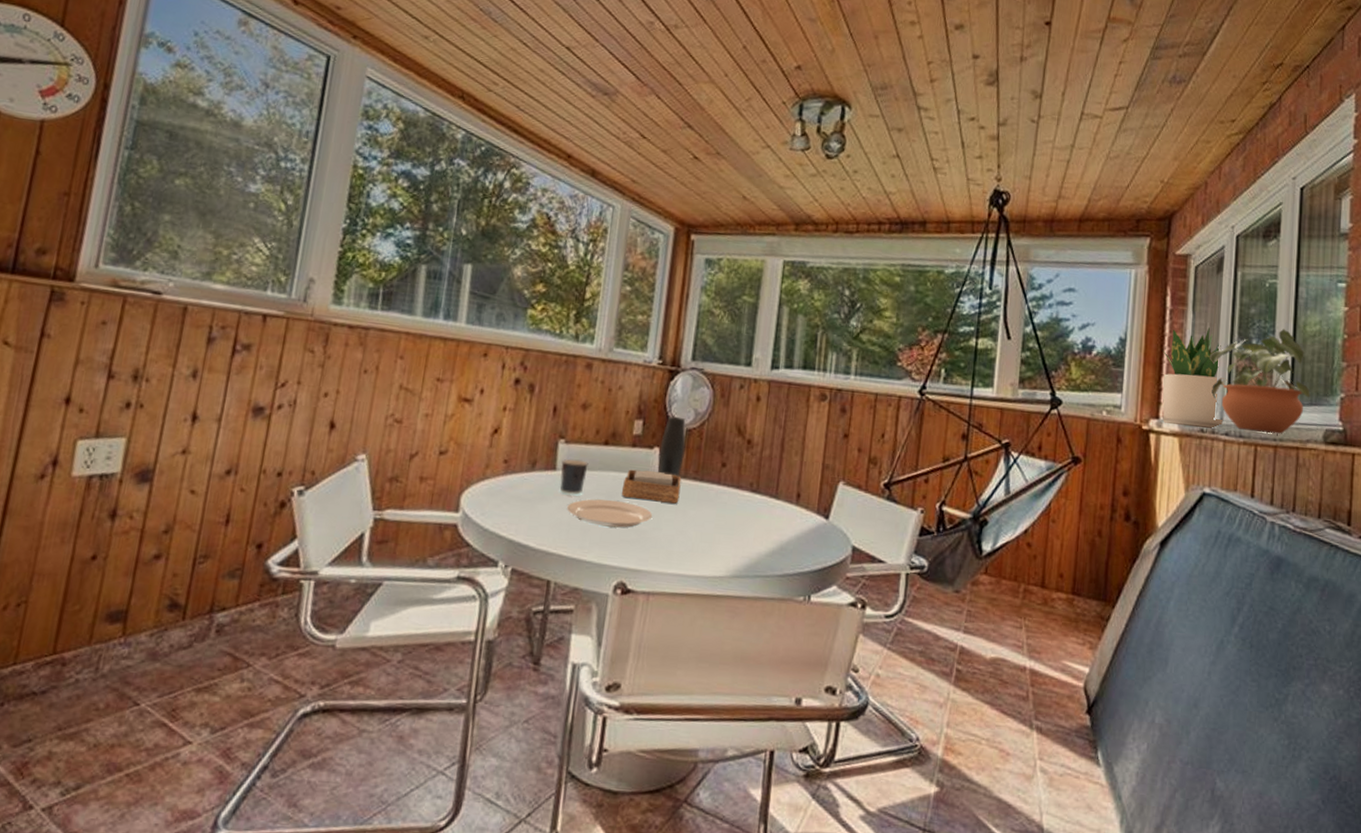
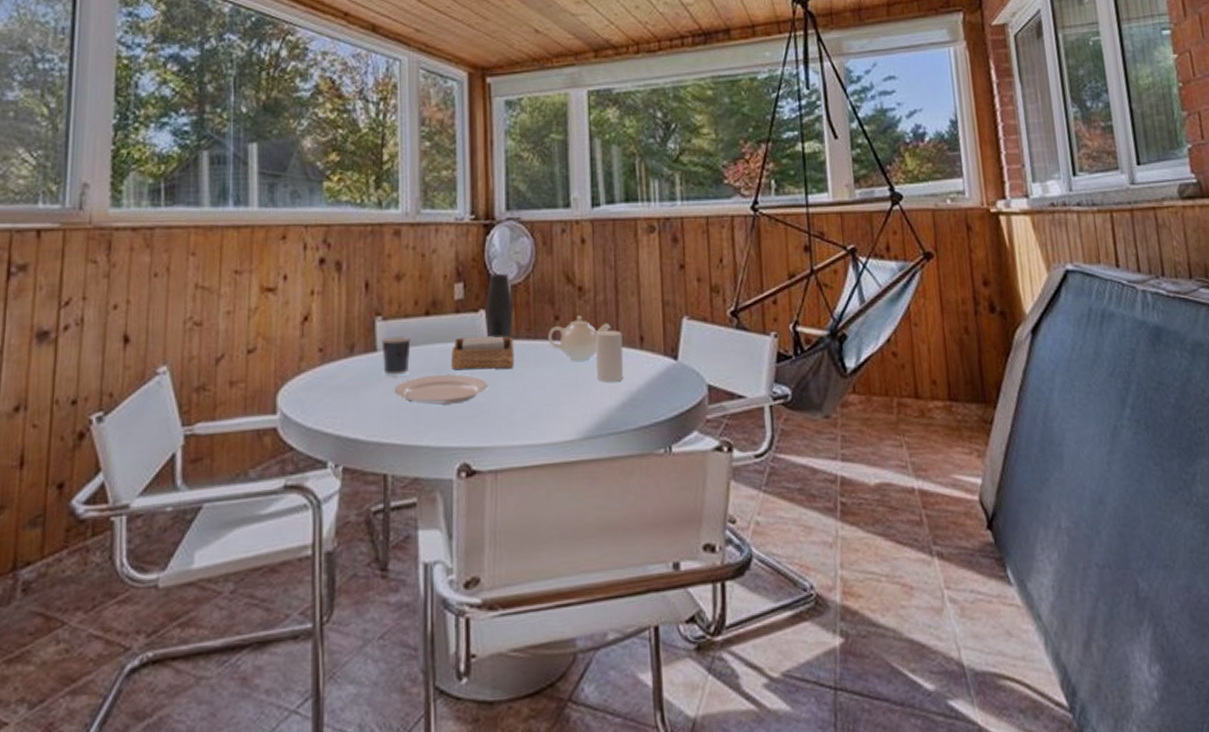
teapot: none [713,465,773,509] -> present [548,314,611,362]
cup: none [752,482,782,532] -> present [595,330,624,383]
planter: present [1162,327,1227,430] -> none [996,96,1073,203]
potted plant: present [1209,328,1310,434] -> none [1045,86,1157,197]

